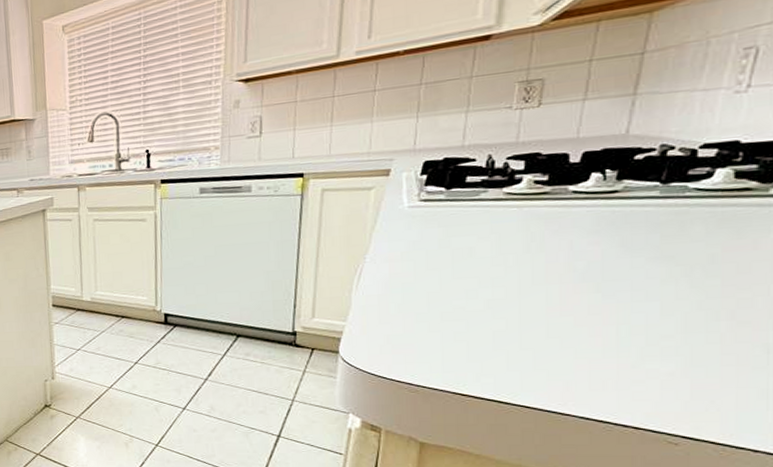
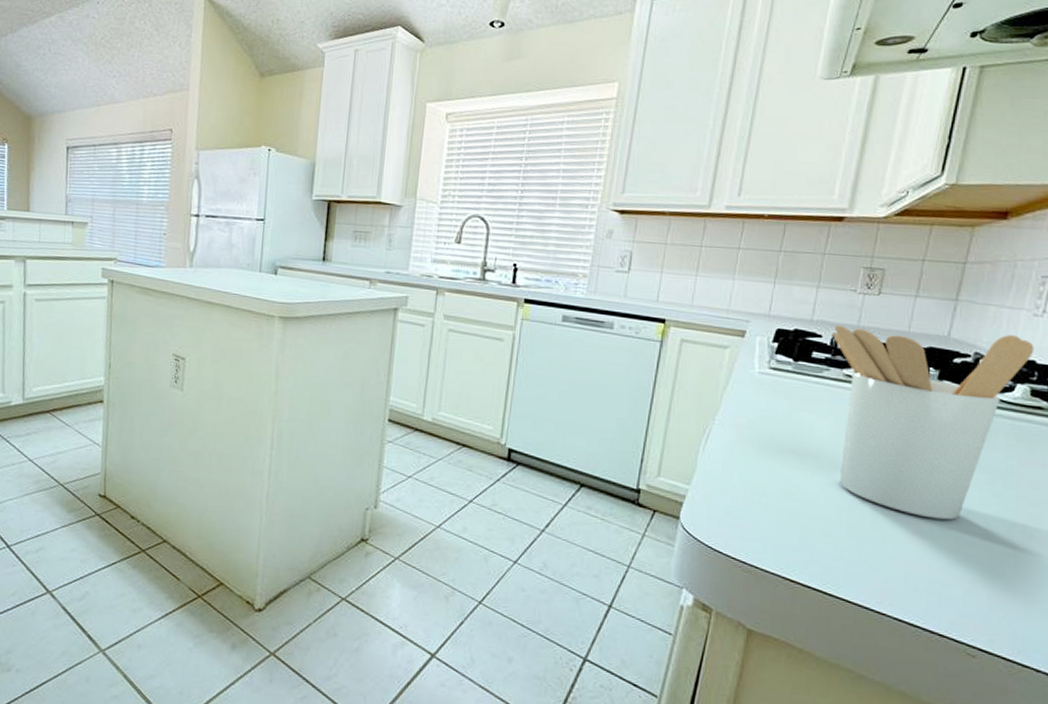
utensil holder: none [488,118,737,319] -> present [833,325,1034,520]

